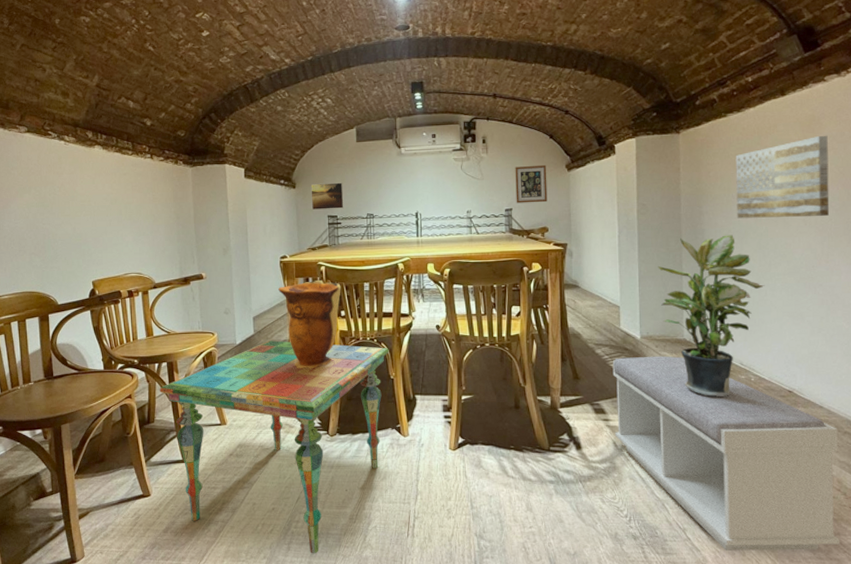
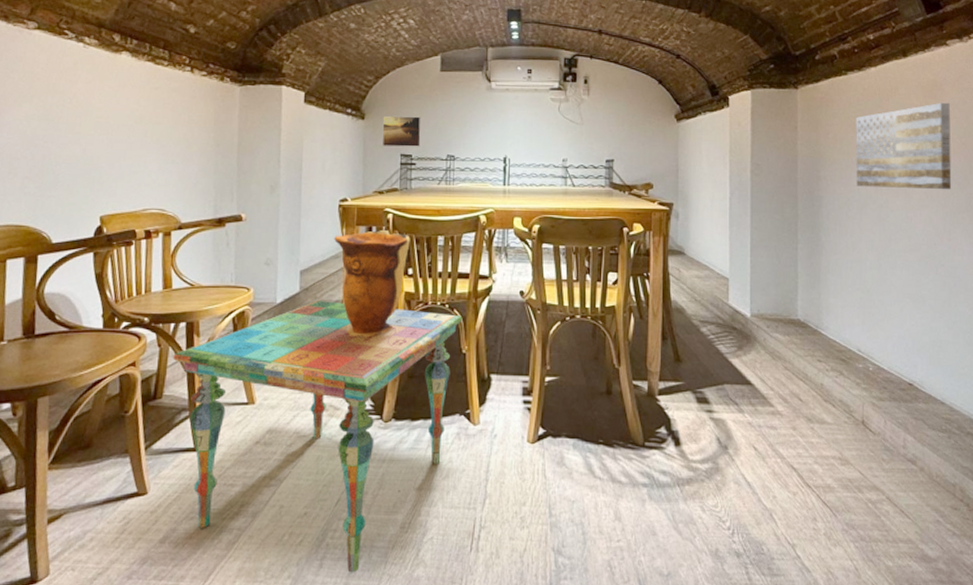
wall art: present [515,164,548,204] -> none [618,112,654,155]
bench: present [612,356,839,551] -> none [718,337,962,572]
potted plant: present [658,235,765,397] -> none [771,204,885,388]

